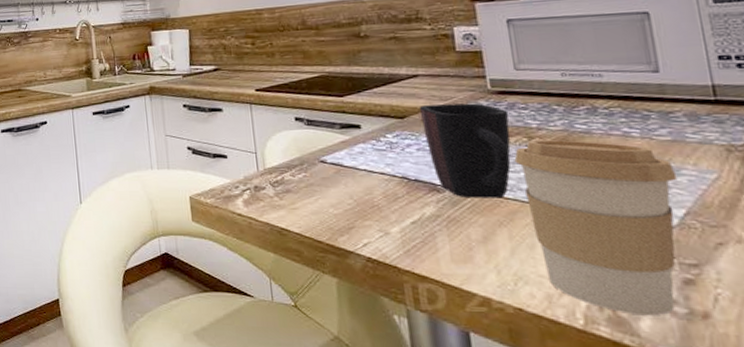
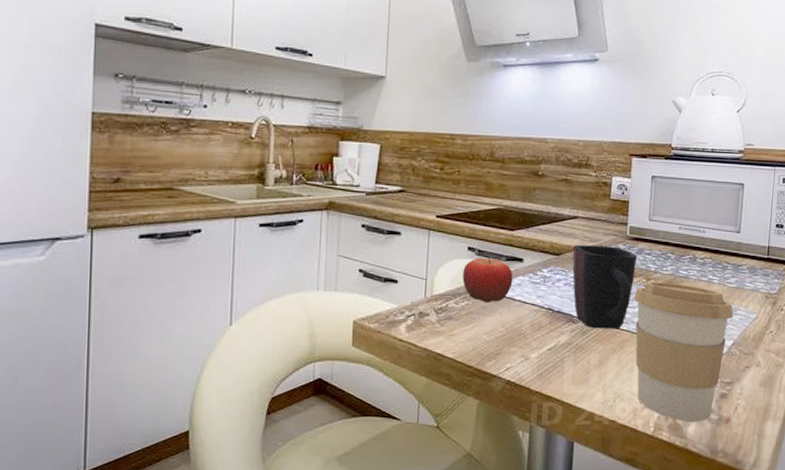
fruit: none [294,121,353,174] -> present [462,252,513,303]

